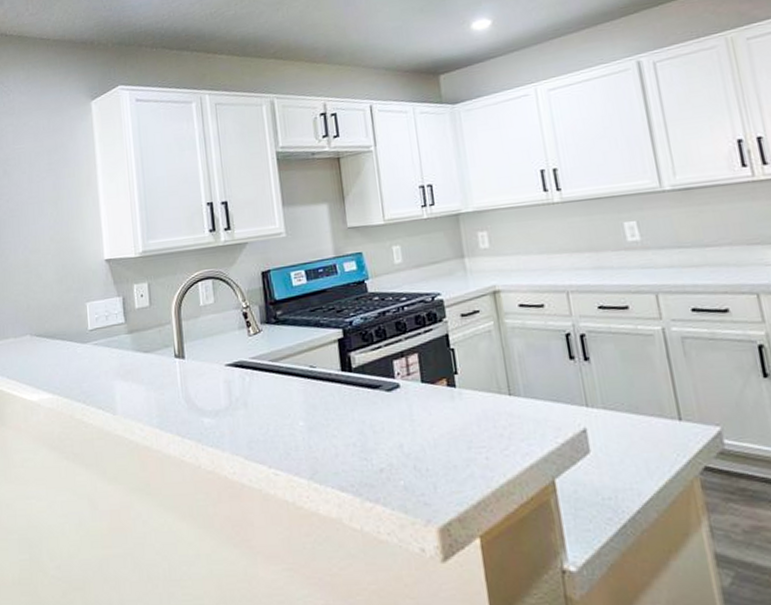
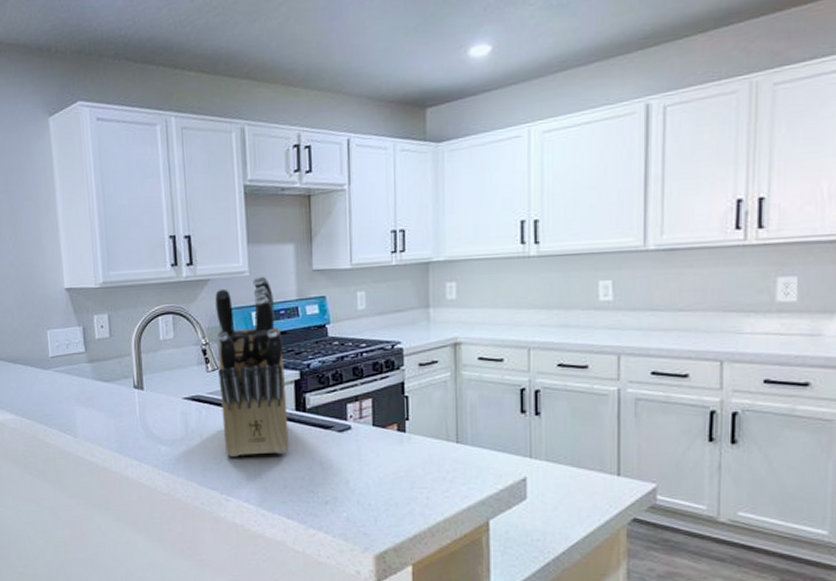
knife block: none [253,236,338,425] -> present [215,276,289,457]

